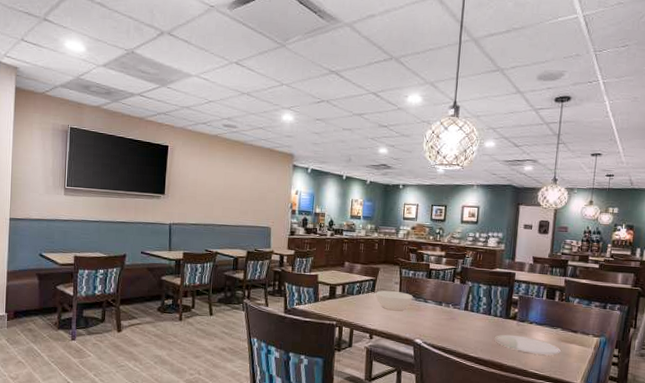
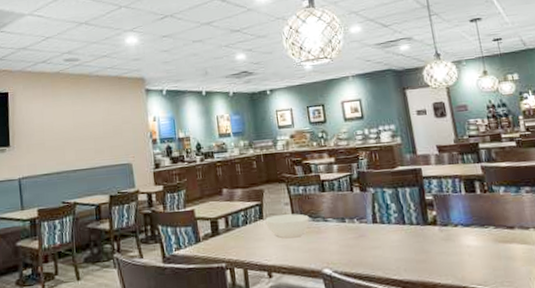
plate: present [494,334,561,356] -> none [416,243,501,265]

